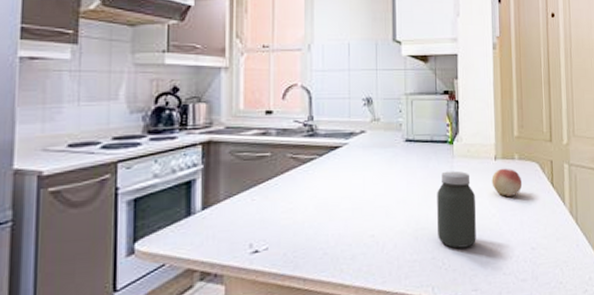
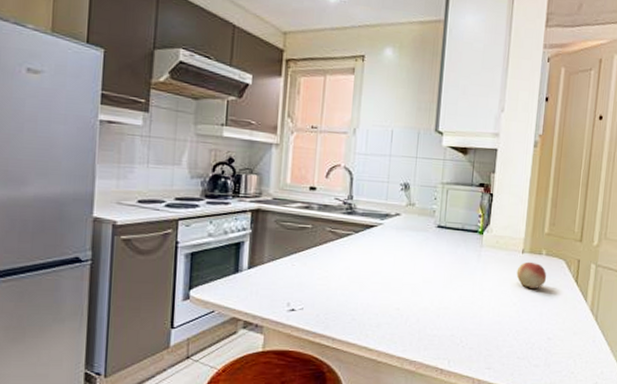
jar: present [437,170,477,249] -> none [459,258,499,330]

